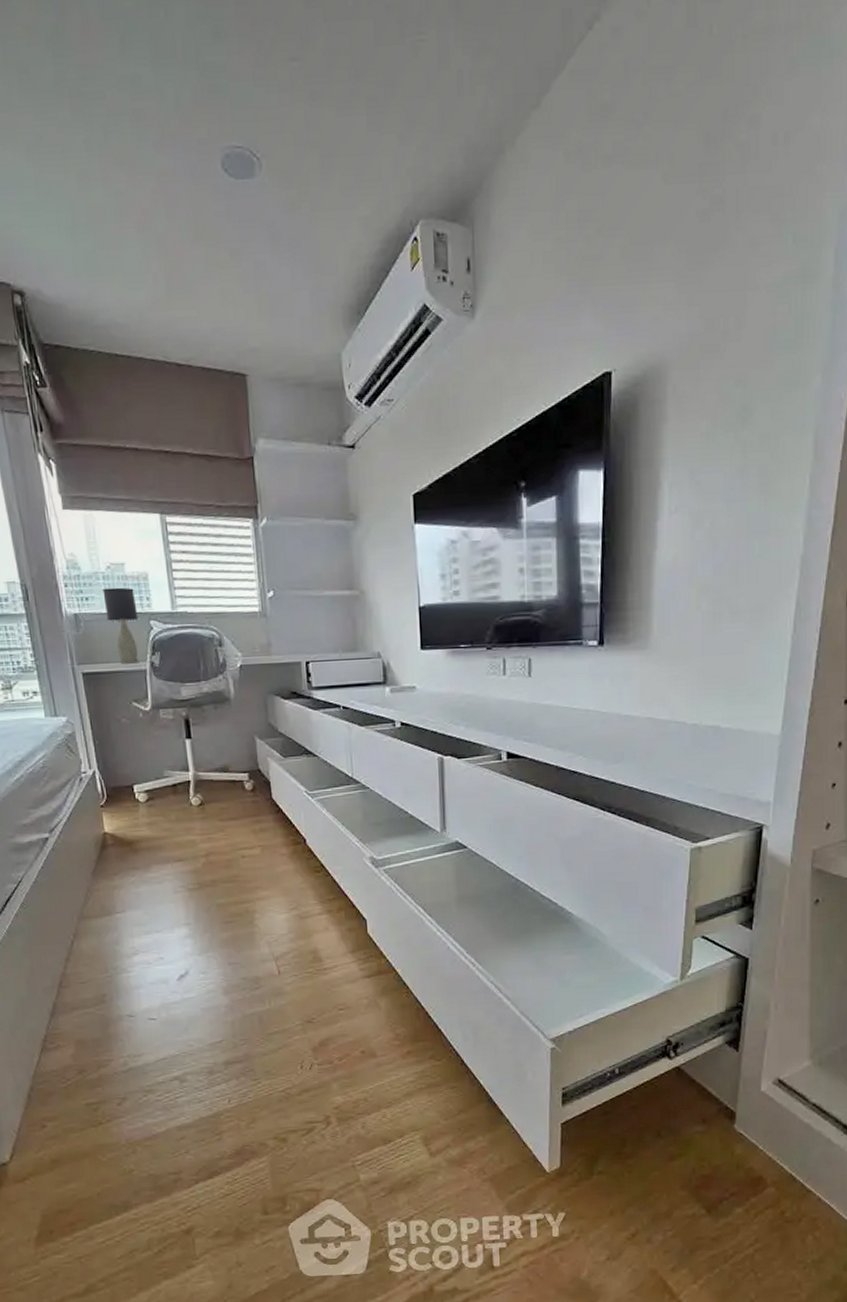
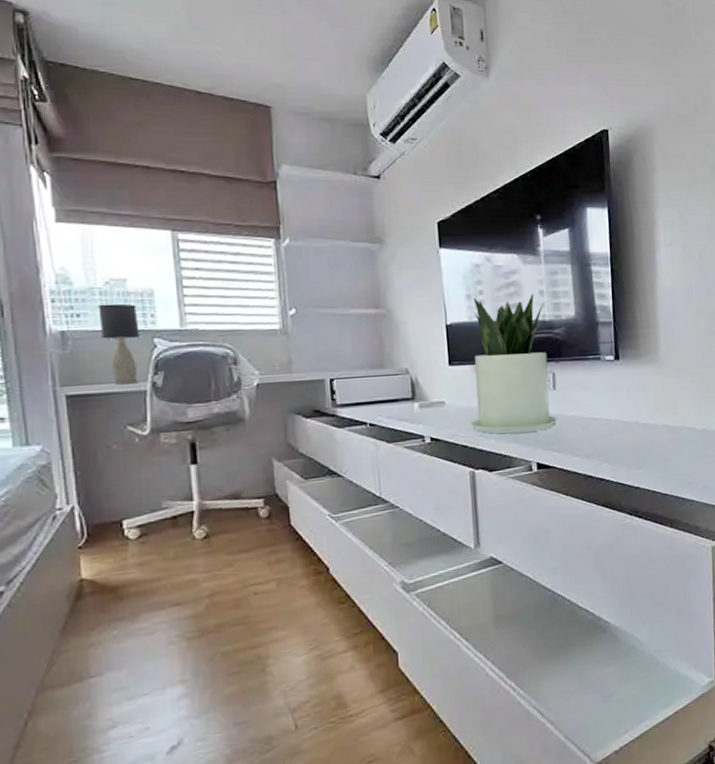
planter: none [441,573,532,722] -> present [471,294,559,435]

